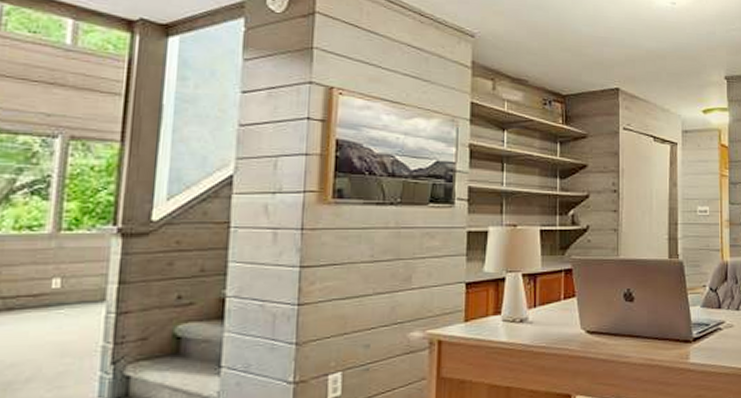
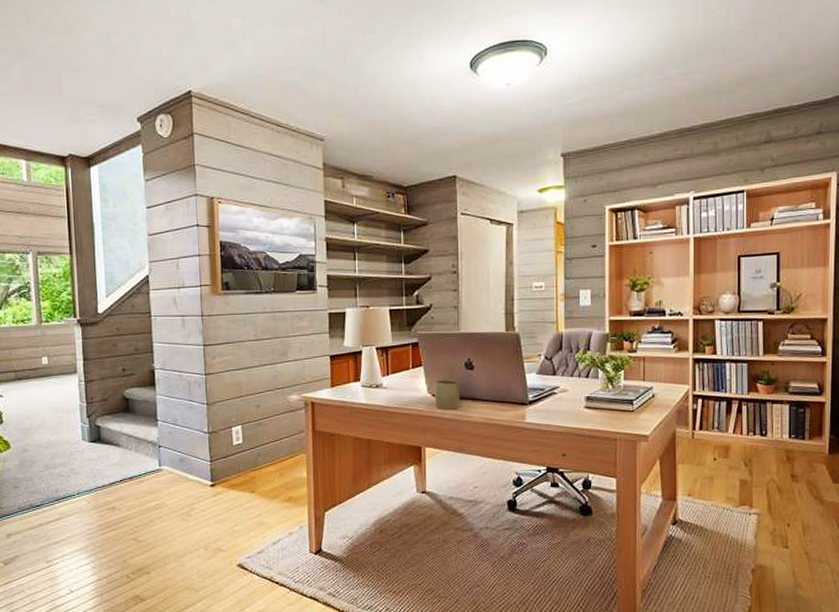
mug: none [589,313,618,349] -> present [434,380,461,410]

